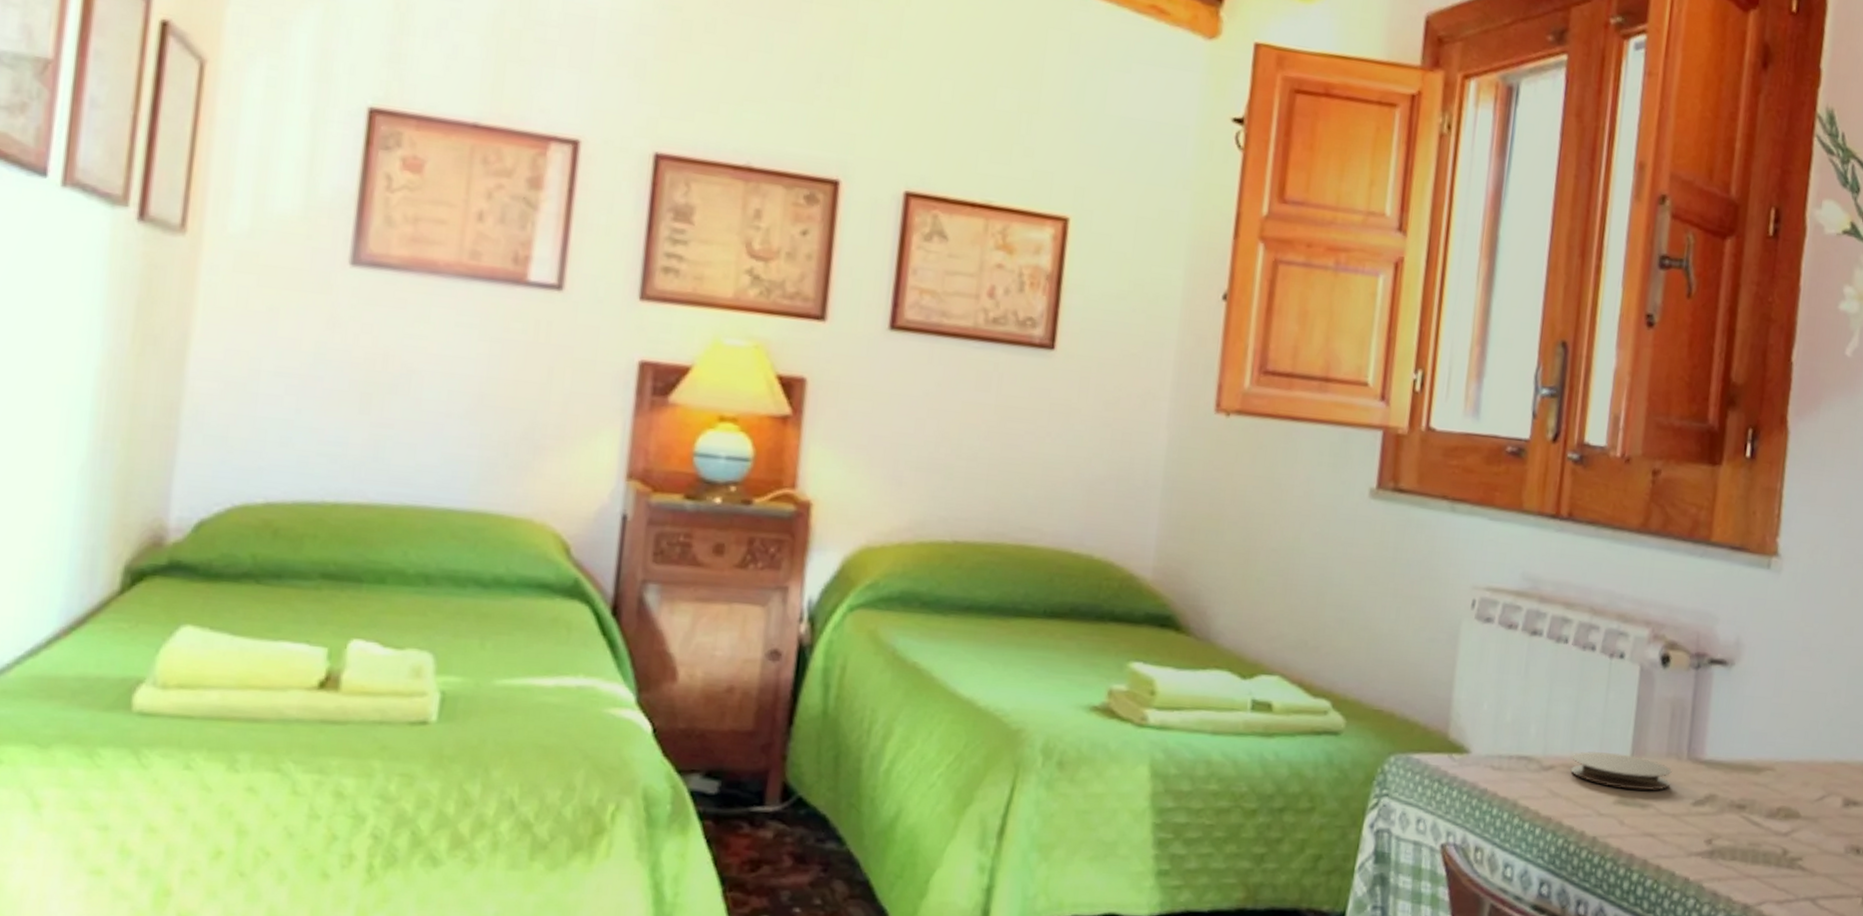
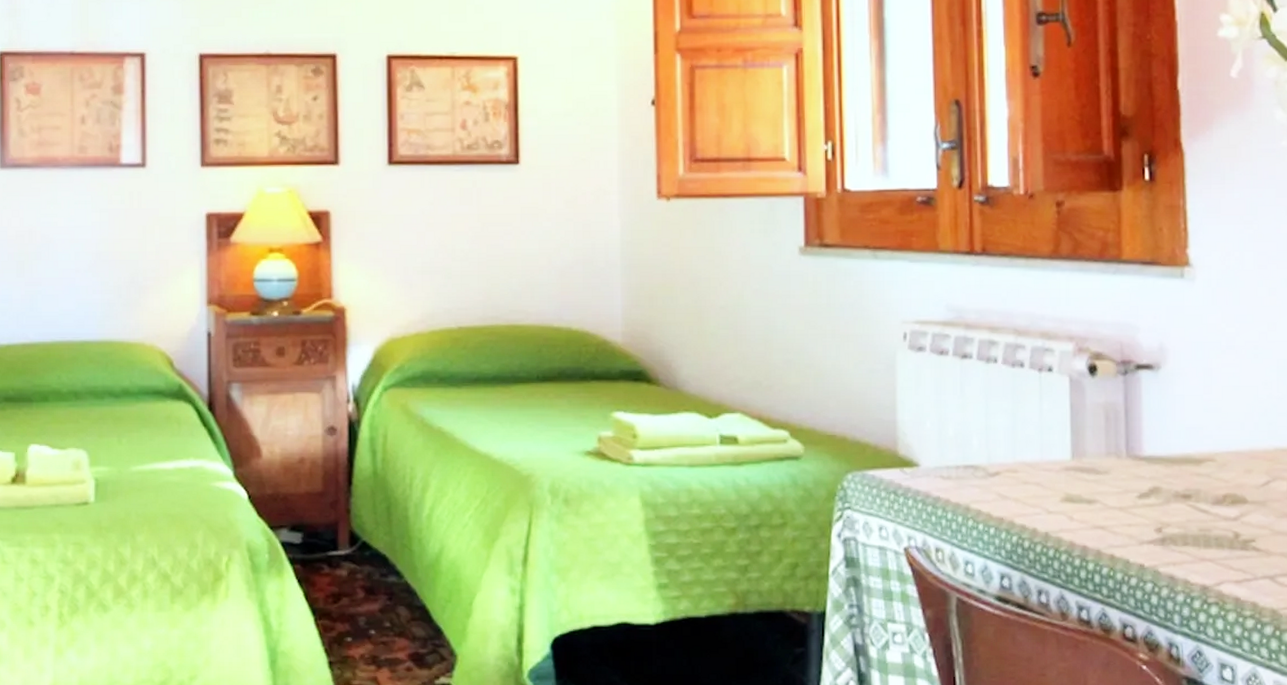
coaster: present [1570,751,1672,790] -> none [1015,456,1113,488]

